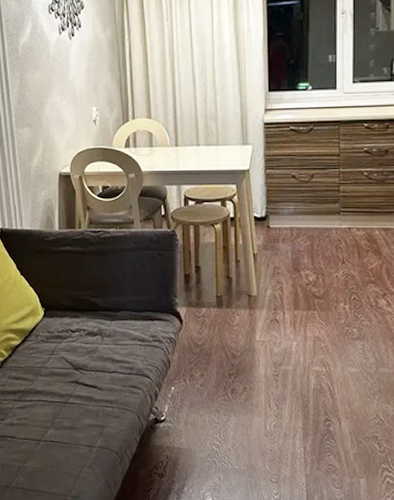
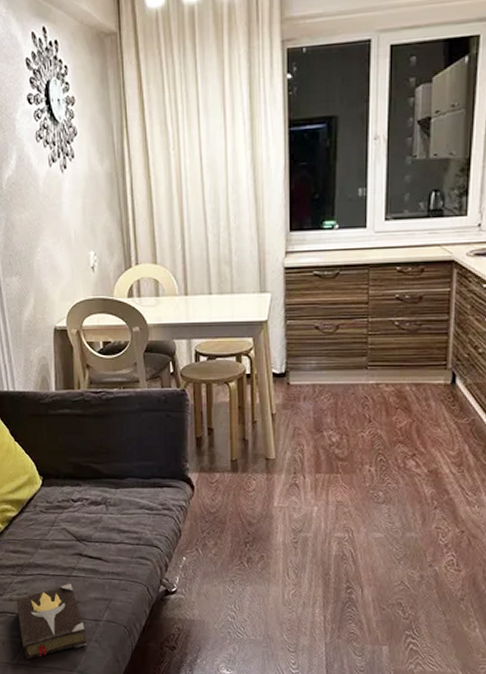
hardback book: none [16,410,81,484] -> present [16,584,87,661]

